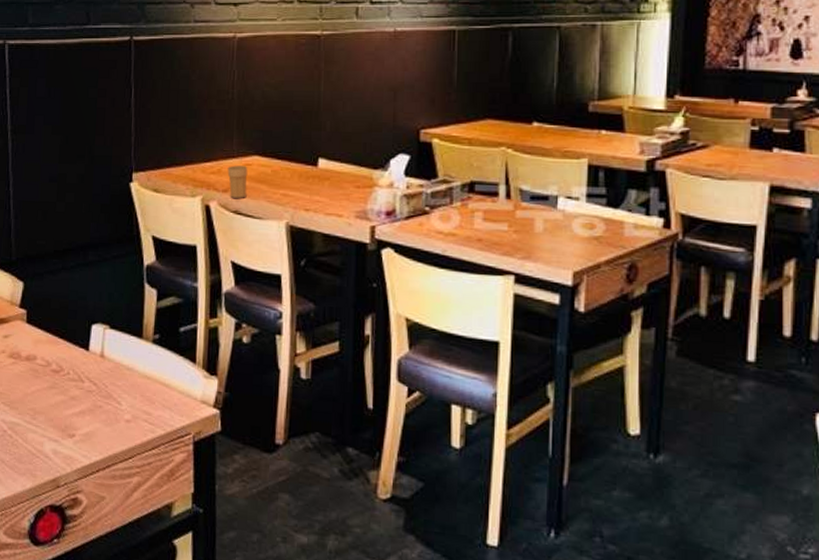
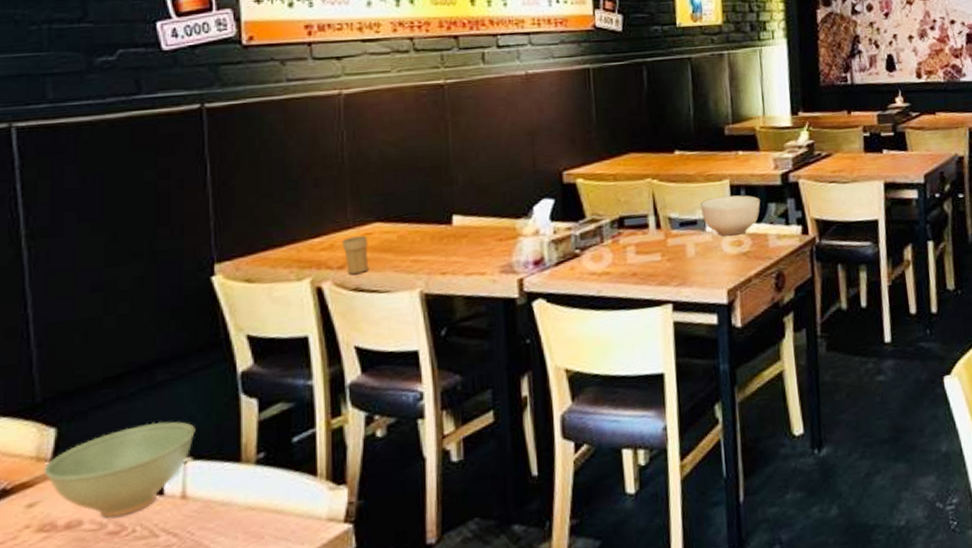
bowl: none [14,292,113,360] -> present [43,421,195,518]
bowl: none [554,175,620,218] -> present [700,195,761,236]

